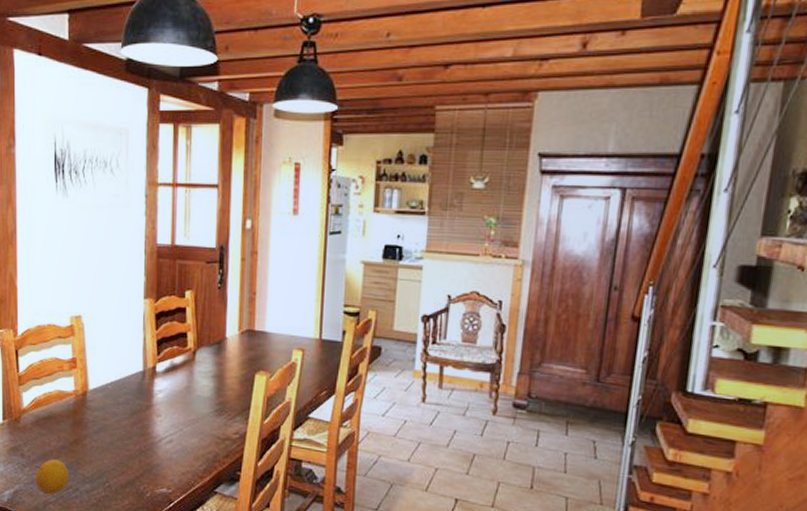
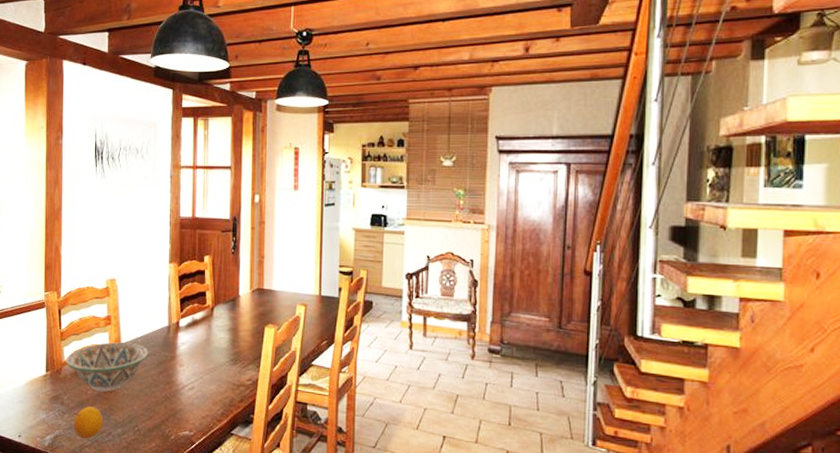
decorative bowl: none [25,388,121,444] -> present [66,342,149,392]

